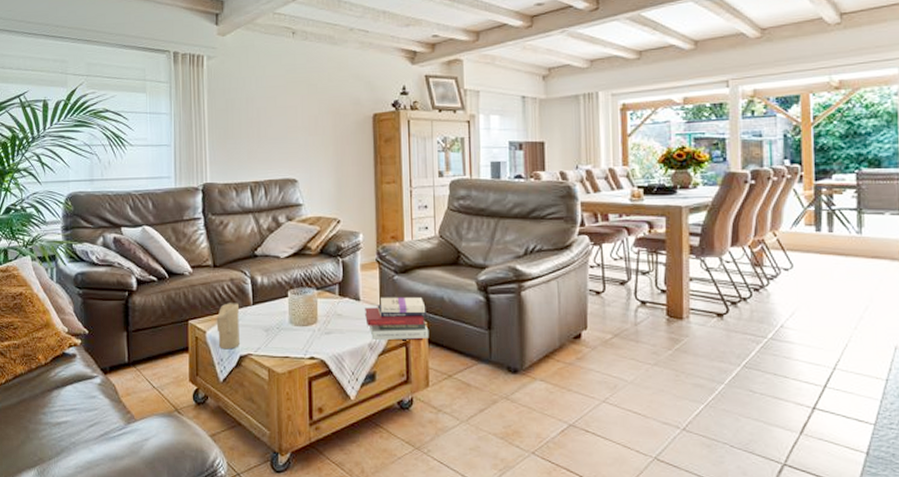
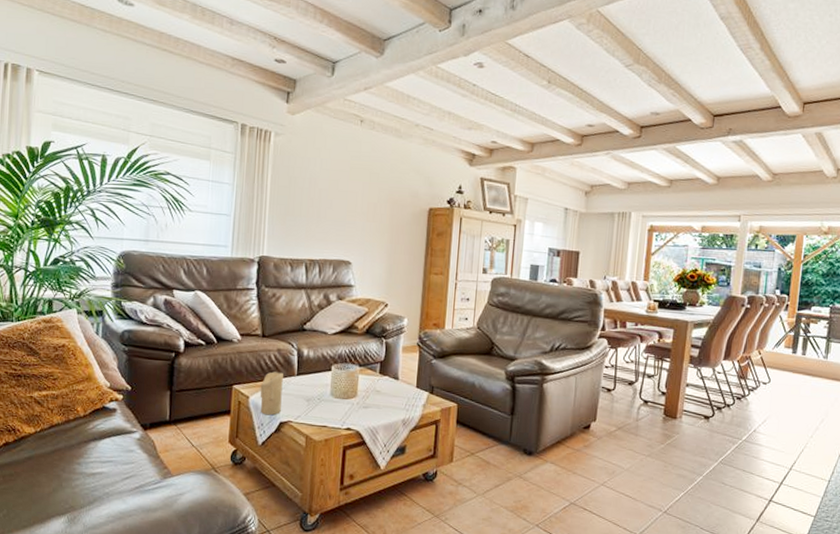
books: present [365,296,430,341] -> none [402,378,459,421]

